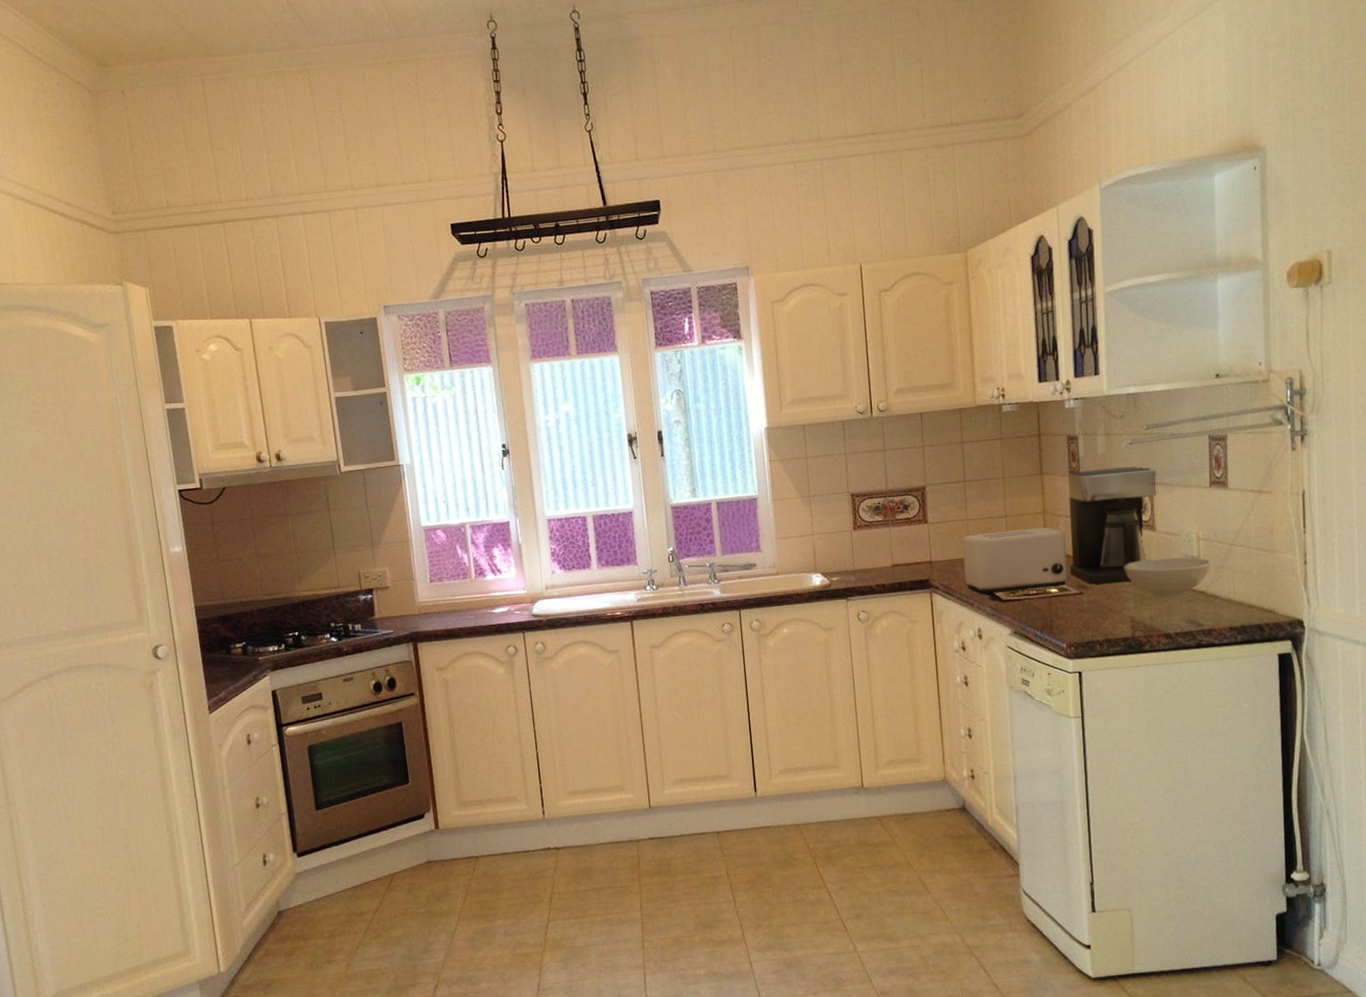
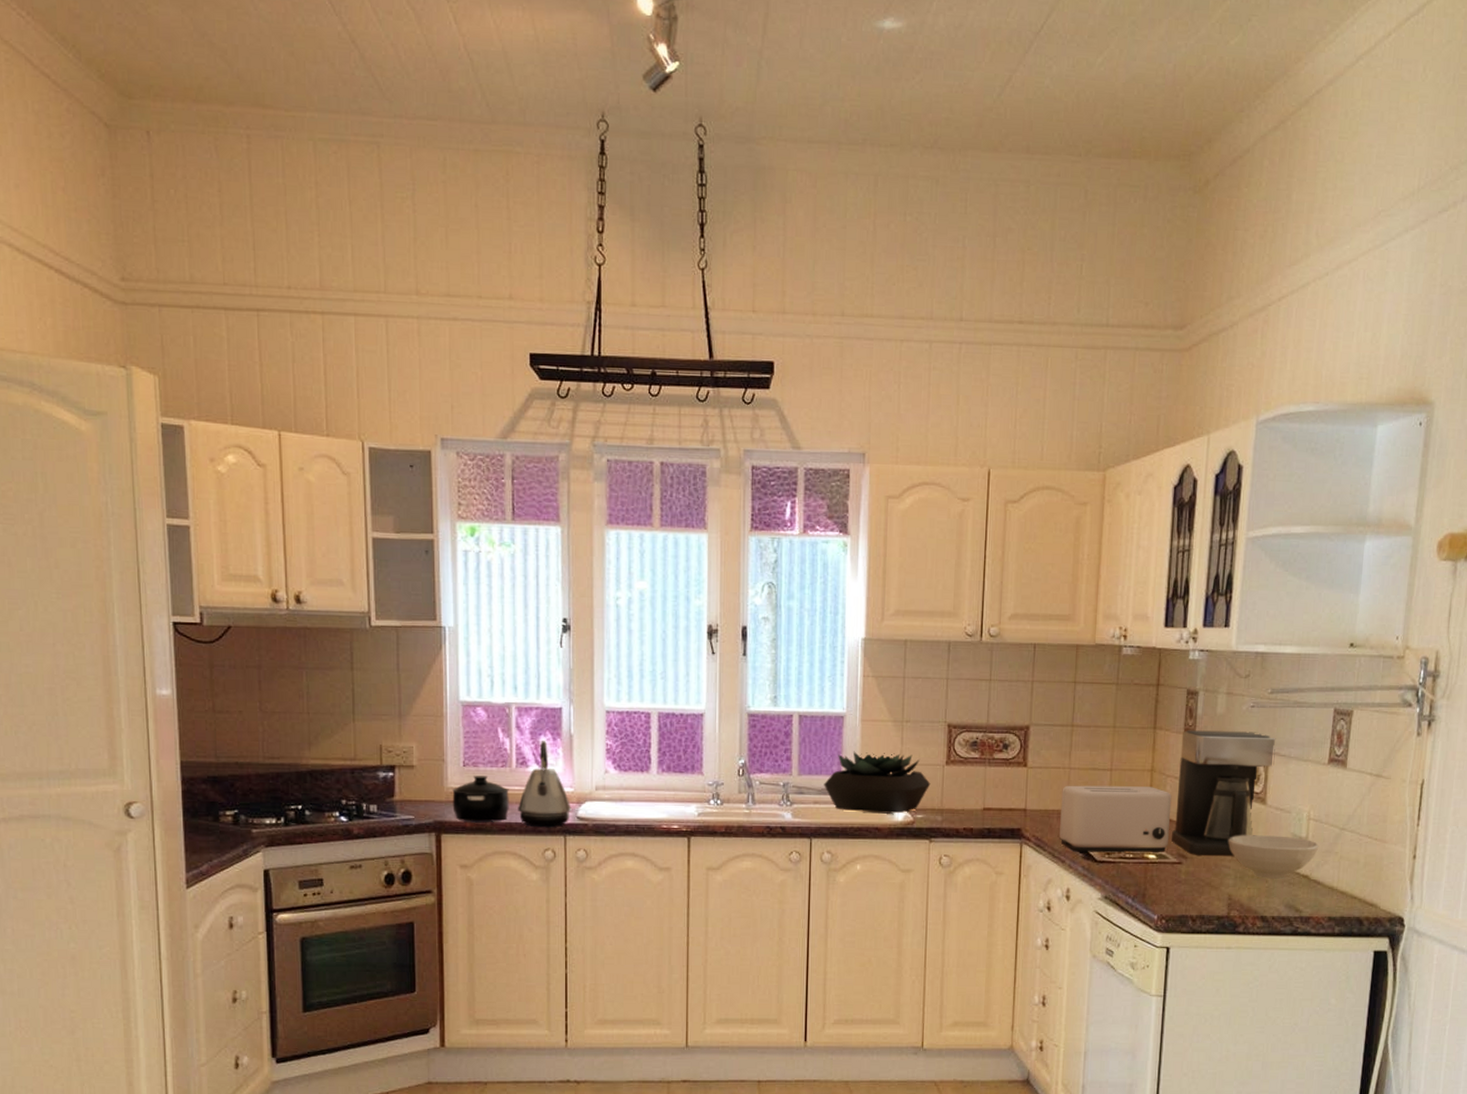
saucepan: none [423,588,473,630] -> present [452,776,509,823]
kettle: none [480,552,527,627] -> present [518,741,572,827]
succulent plant: none [745,525,842,582] -> present [824,751,931,814]

